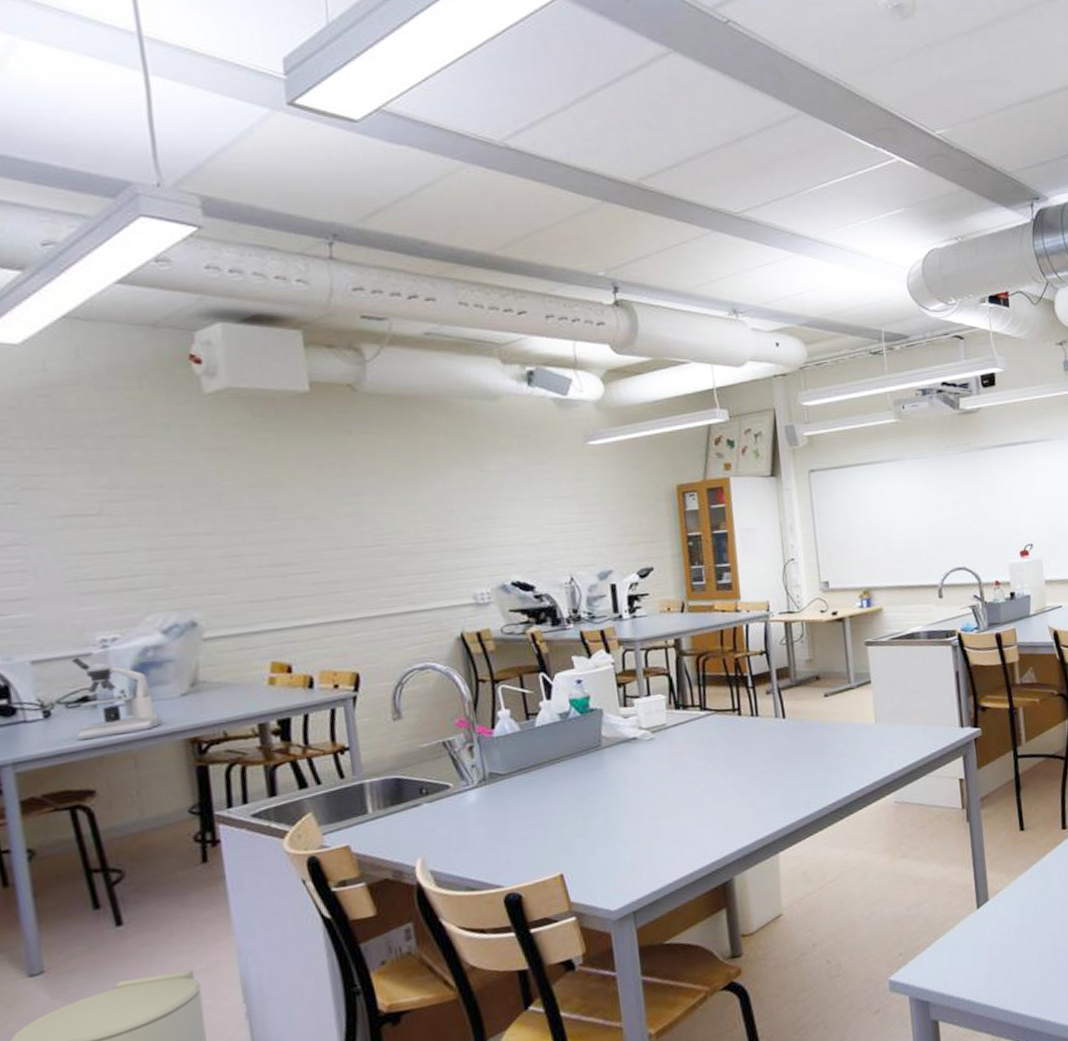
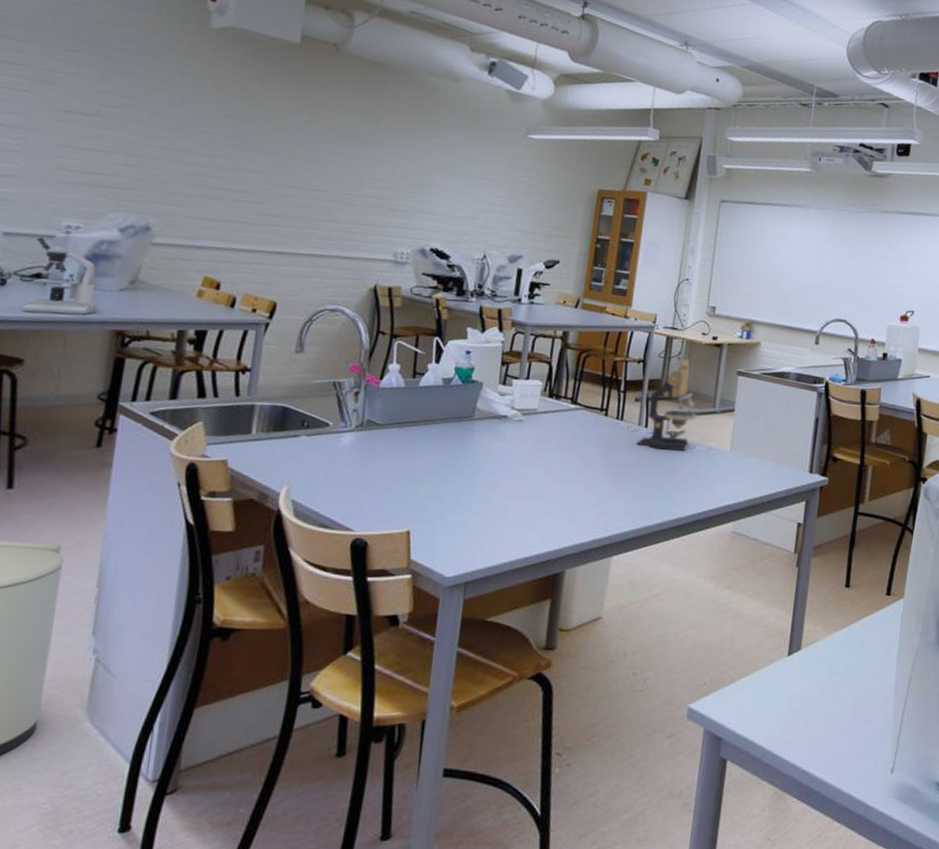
microscope: none [777,639,834,738] -> present [636,358,697,451]

